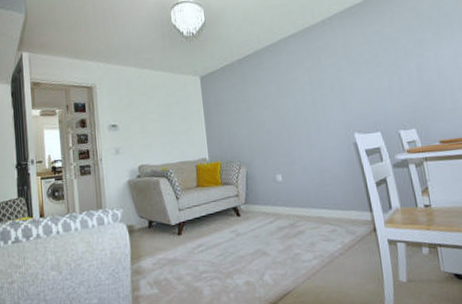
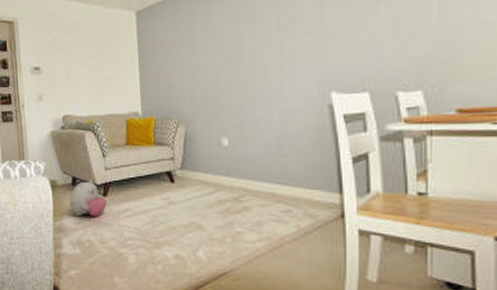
plush toy: none [146,221,182,257] -> present [69,179,107,217]

